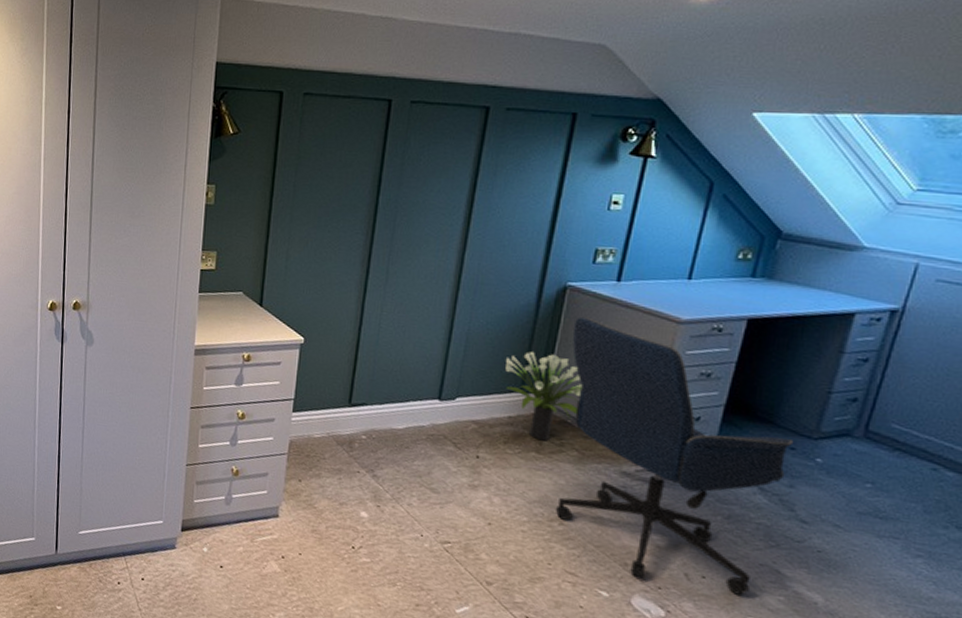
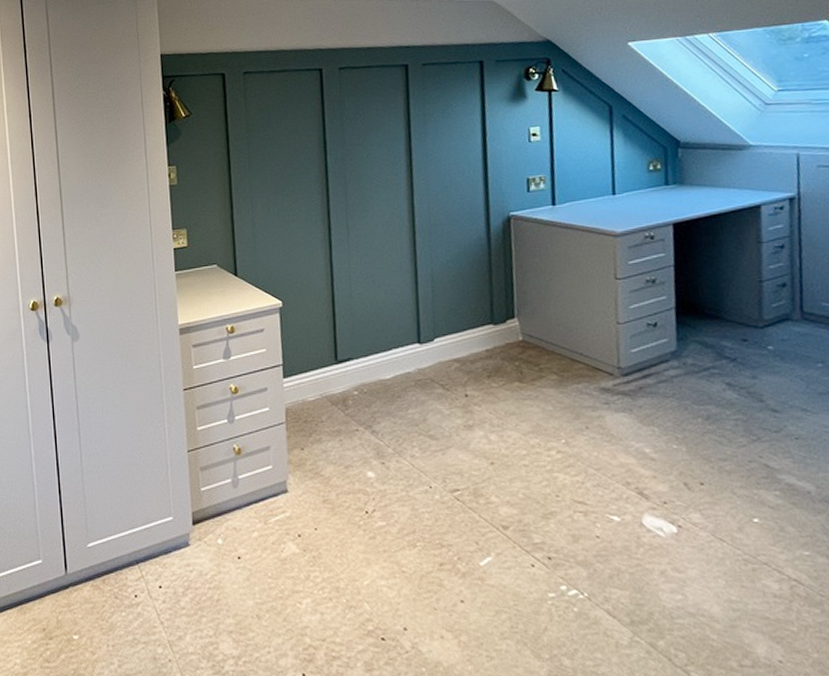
potted plant: present [505,351,583,441] -> none [472,282,547,369]
office chair: present [555,316,794,596] -> none [524,242,748,497]

